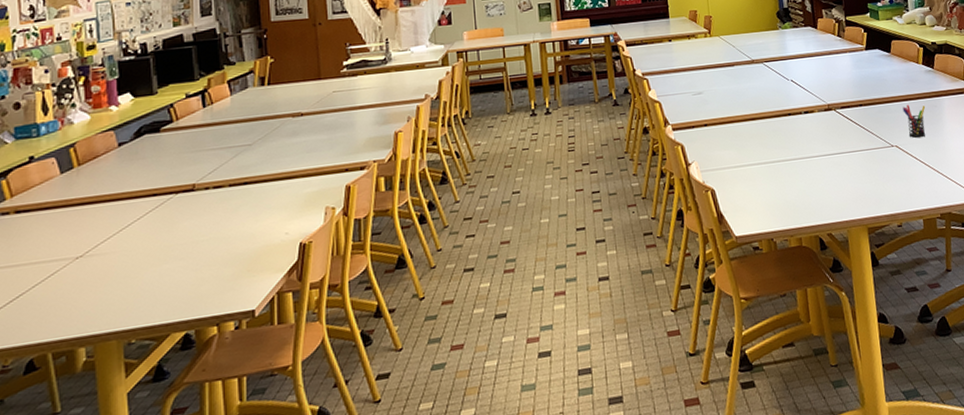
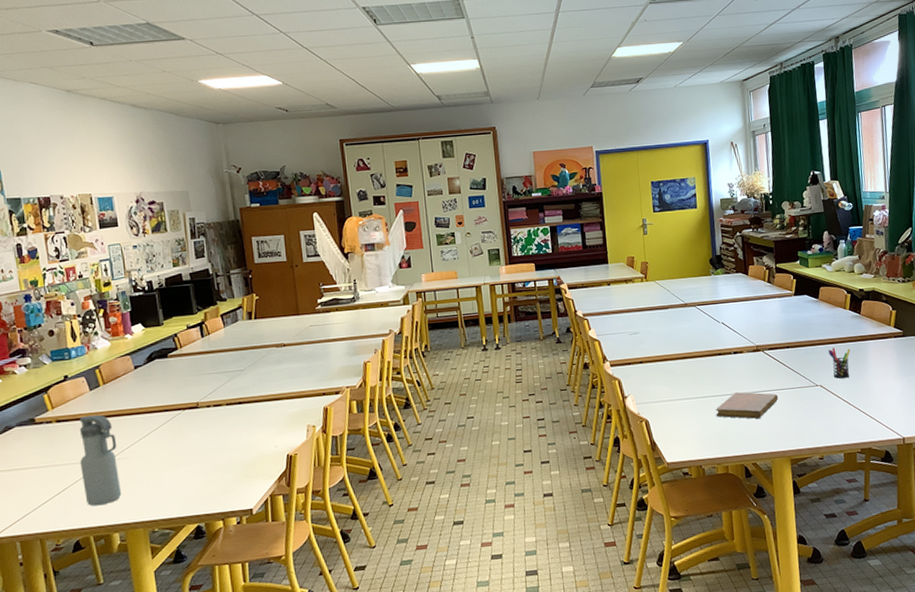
water bottle: none [42,202,92,315] -> present [79,414,122,506]
notebook: none [786,155,853,185] -> present [715,392,779,419]

